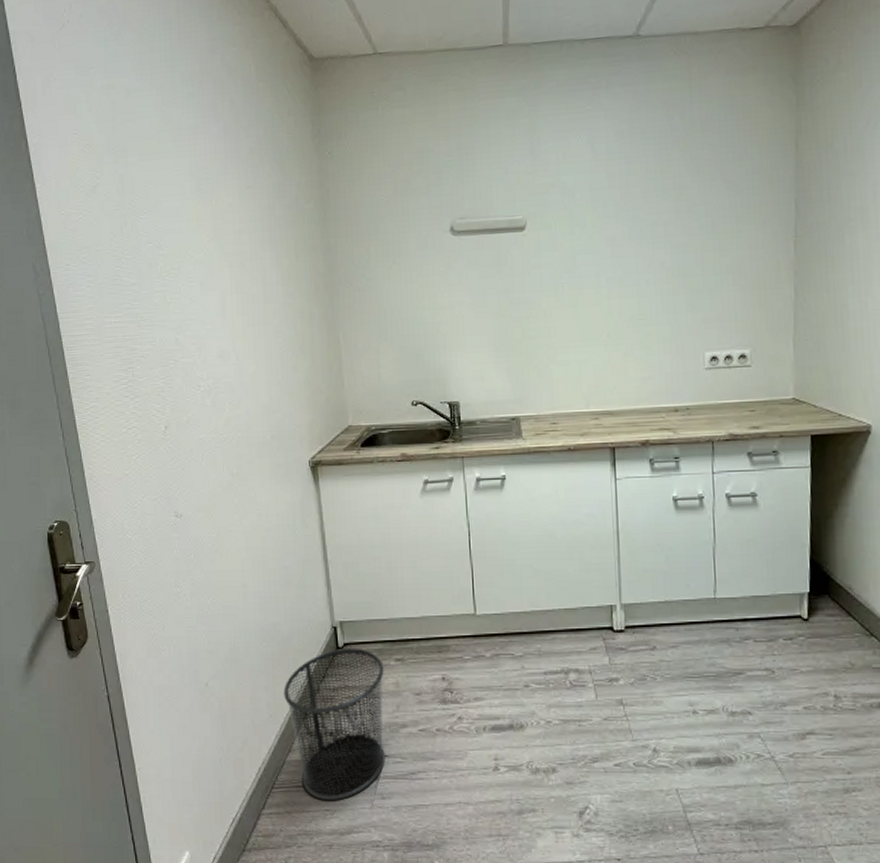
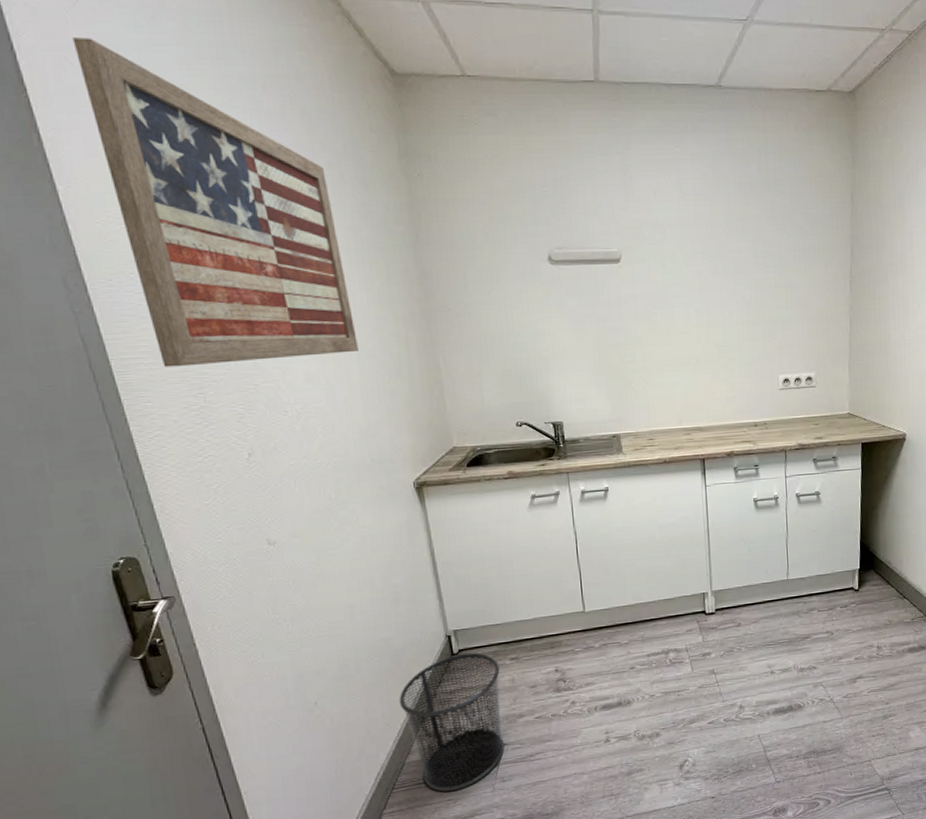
wall art: none [57,55,266,343] -> present [72,38,358,367]

